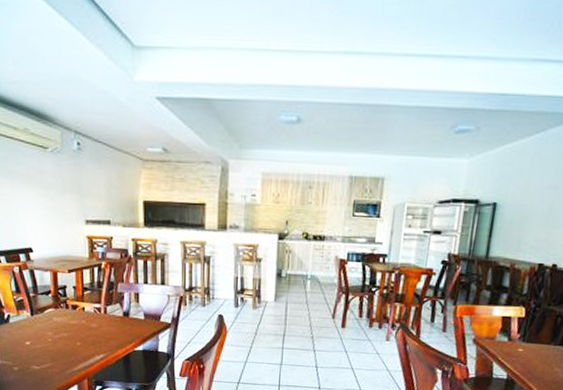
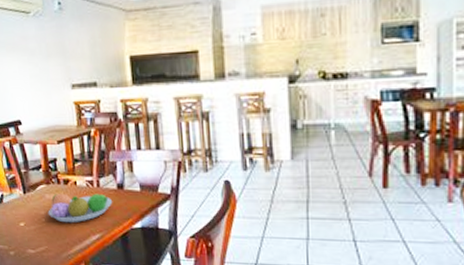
fruit bowl: none [54,317,118,344] -> present [48,193,113,223]

